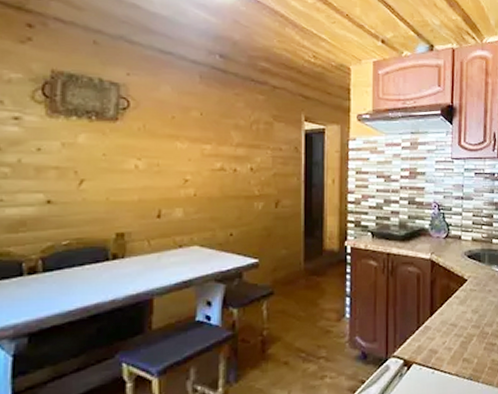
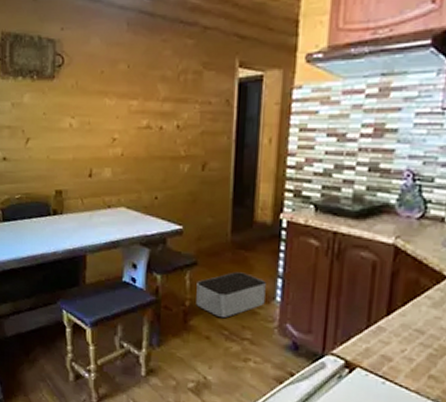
storage bin: none [273,296,336,341] -> present [196,271,266,317]

